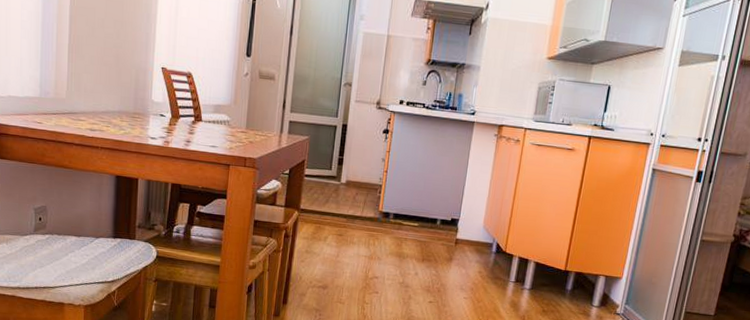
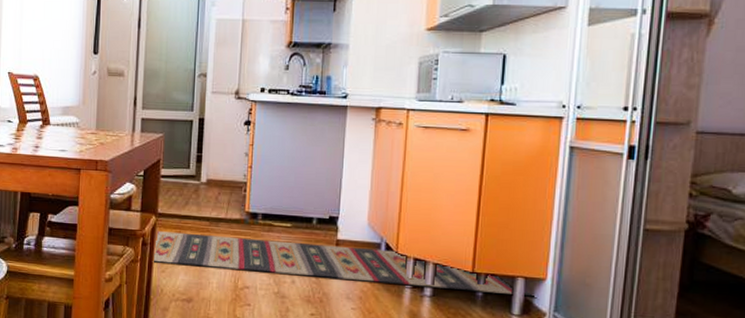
rug: none [295,225,611,292] -> present [154,231,534,297]

